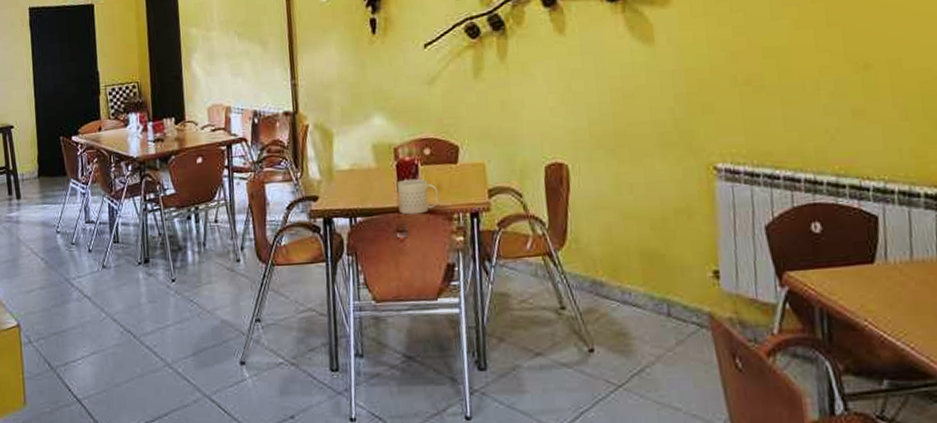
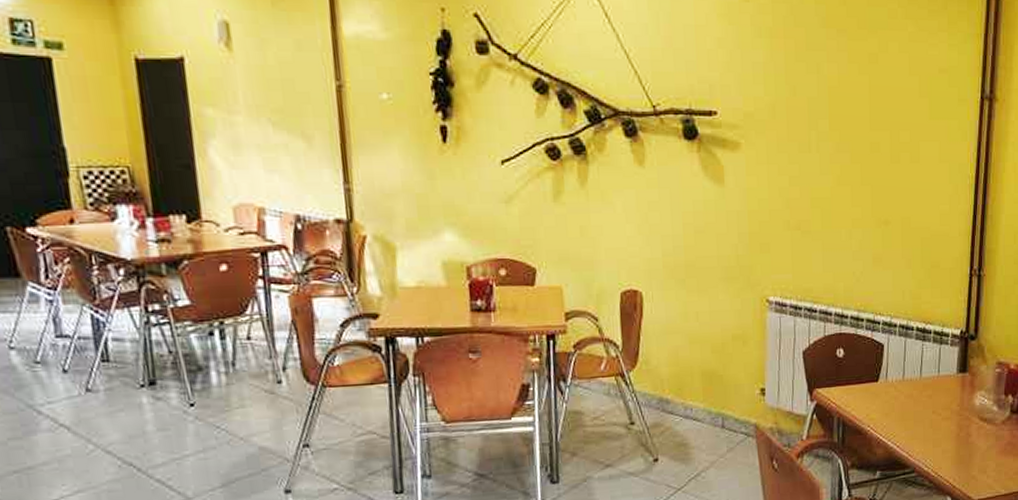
mug: present [396,178,439,215] -> none [469,299,515,336]

